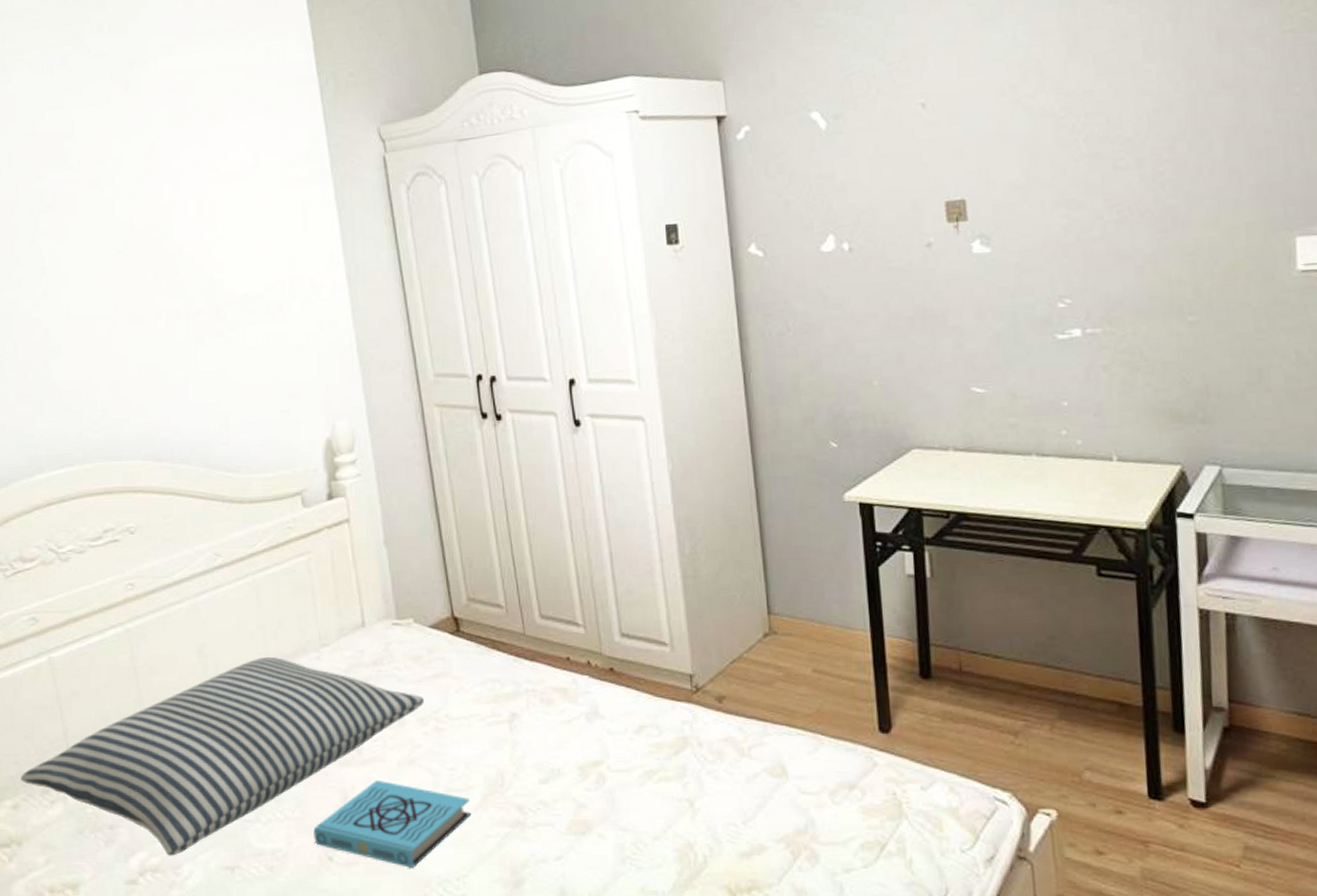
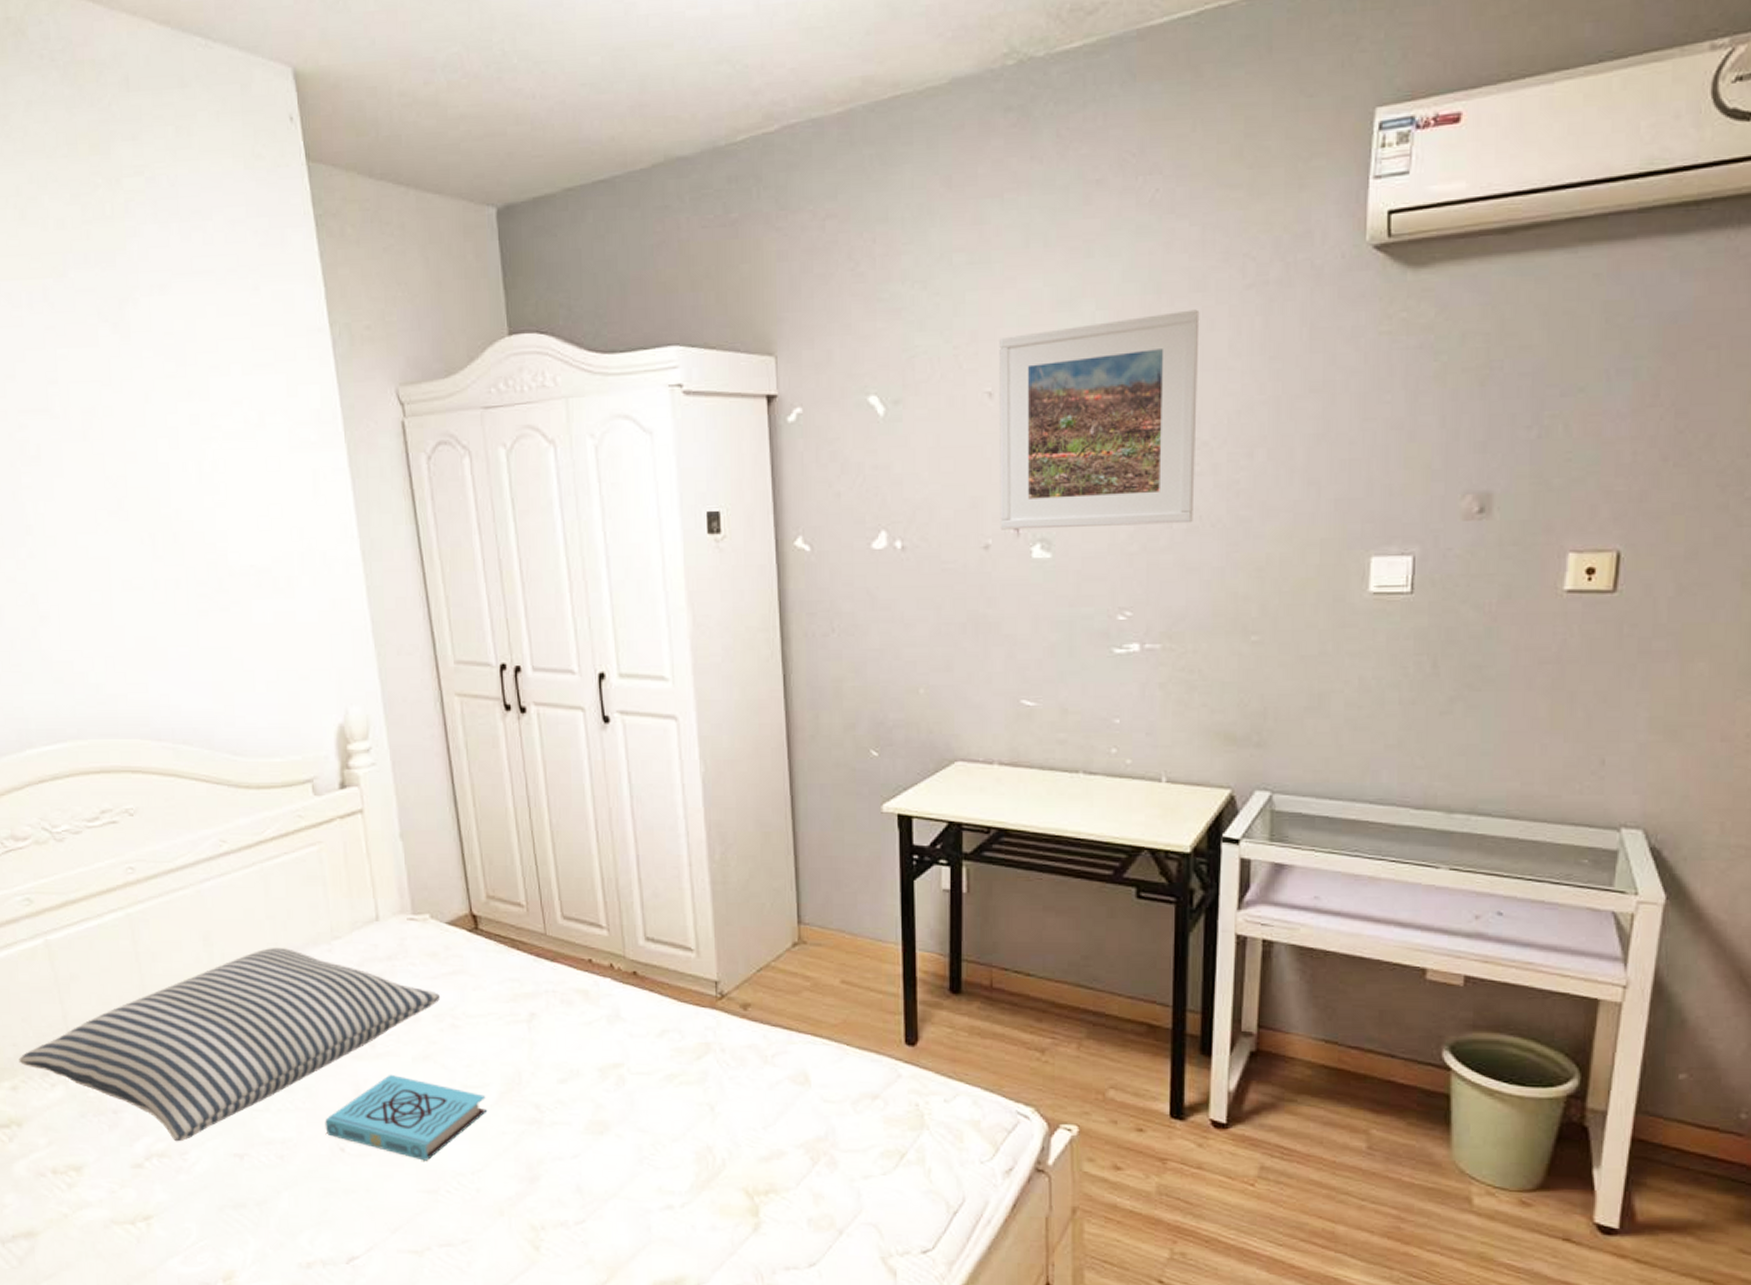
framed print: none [929,19,1123,229] -> present [999,309,1200,530]

